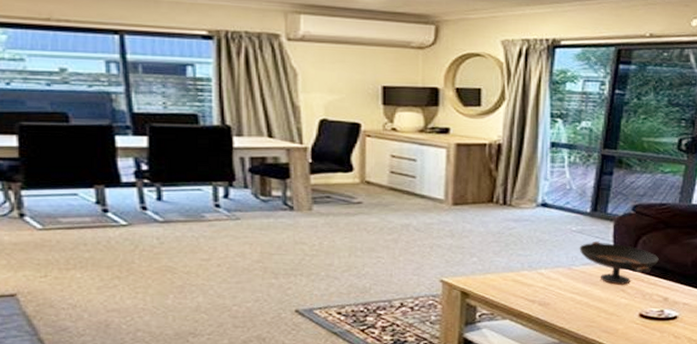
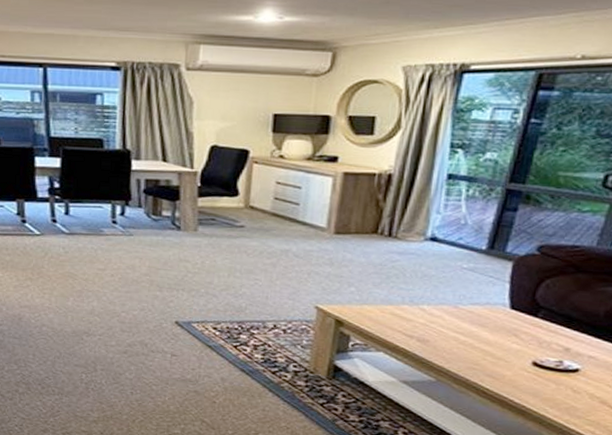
decorative bowl: present [579,242,659,285] -> none [468,281,564,330]

